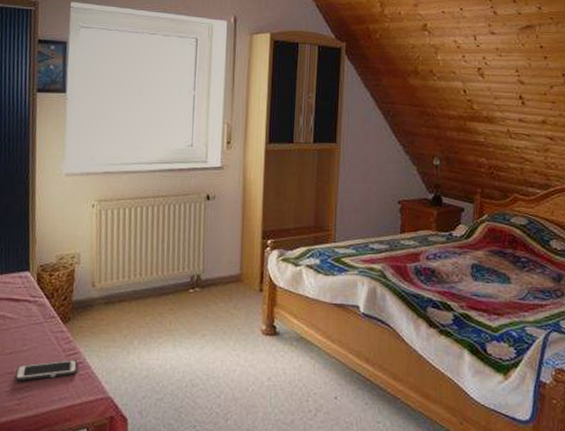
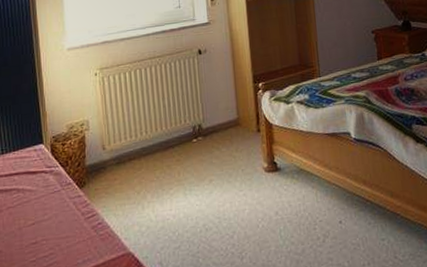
cell phone: present [15,360,78,381] -> none [39,221,98,250]

